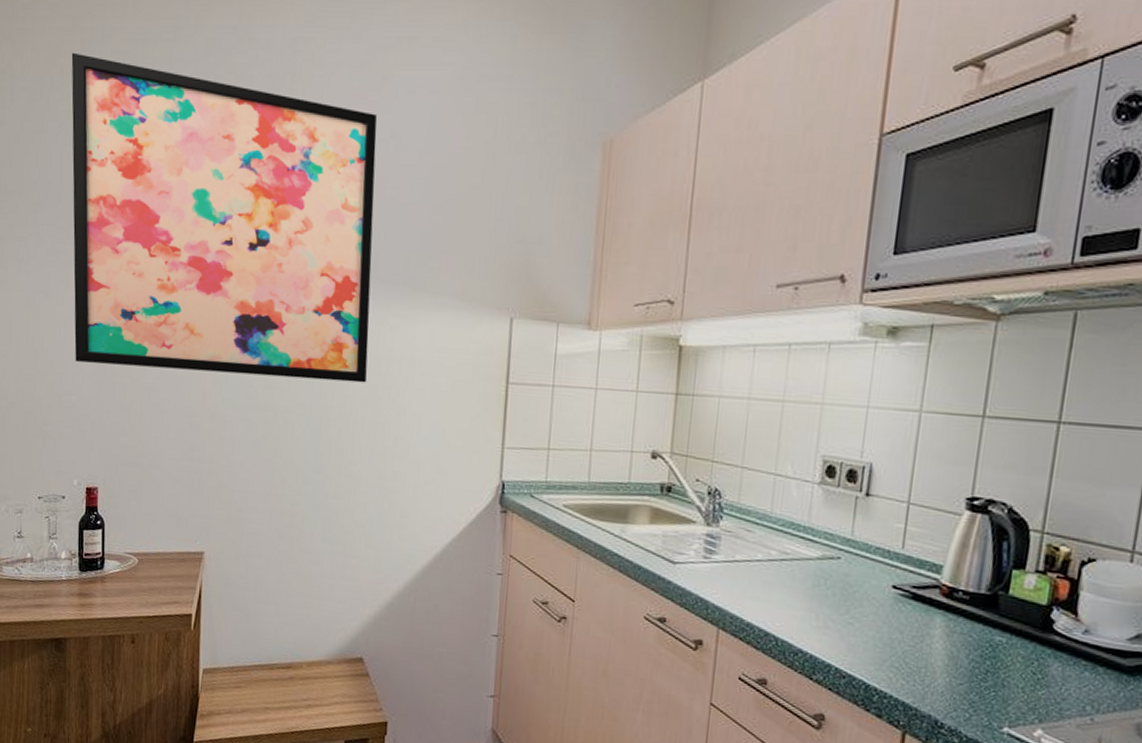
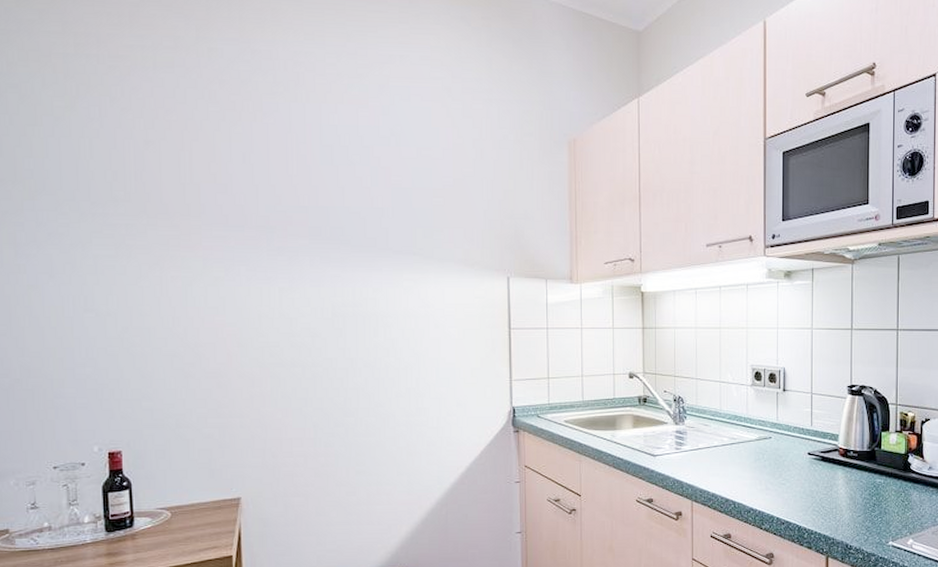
wall art: present [71,52,377,383] -> none [64,54,386,337]

